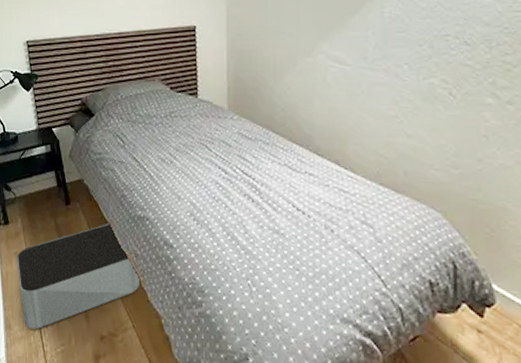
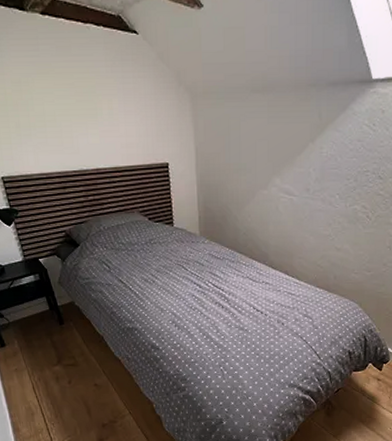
storage bin: present [17,223,141,330] -> none [17,336,134,428]

